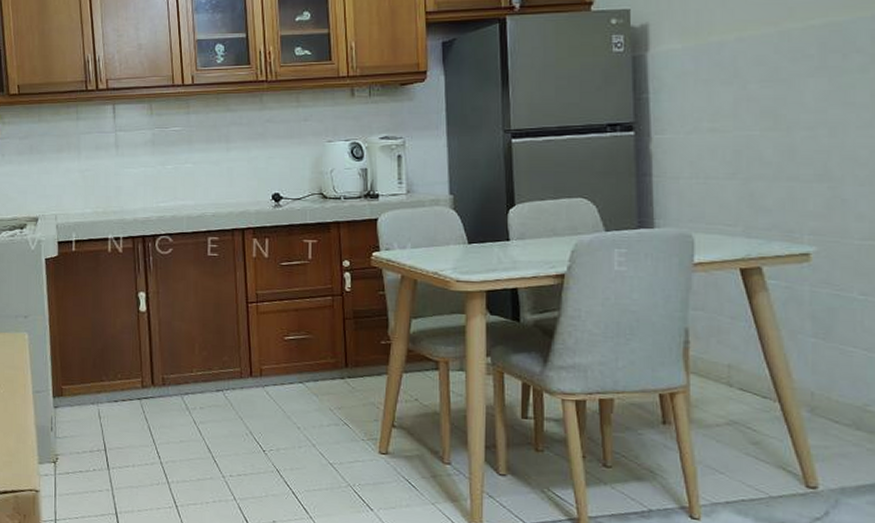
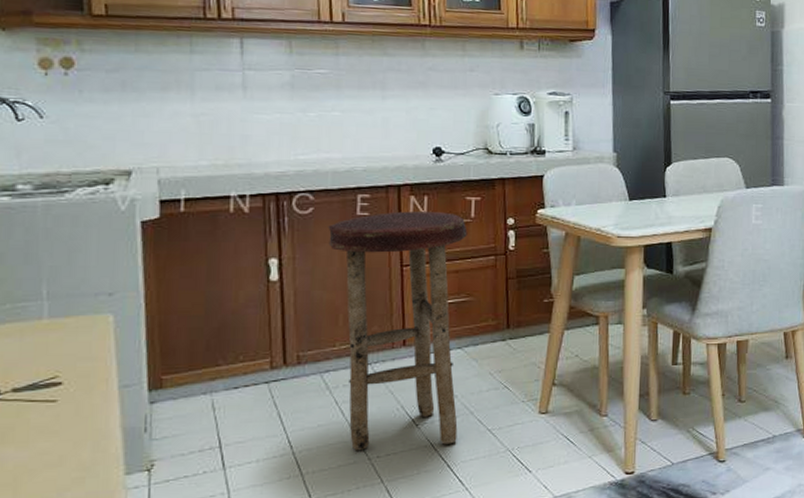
stool: none [184,253,306,473] -> present [328,211,468,451]

